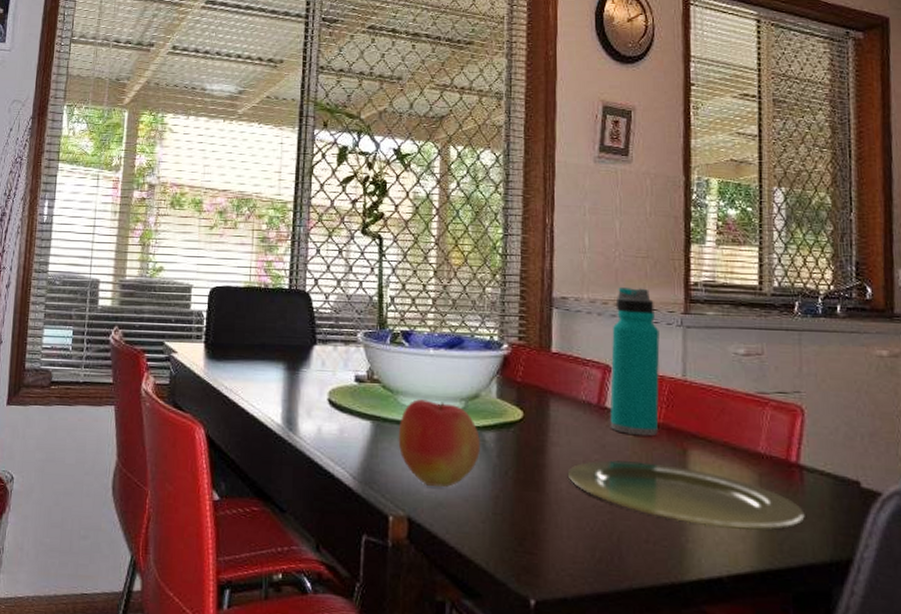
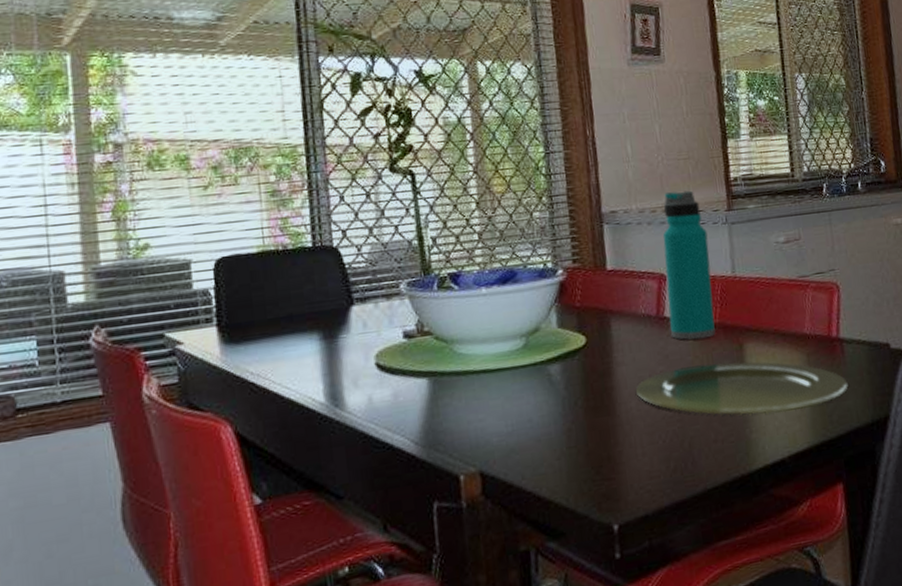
apple: present [398,399,481,487] -> none [458,342,548,435]

